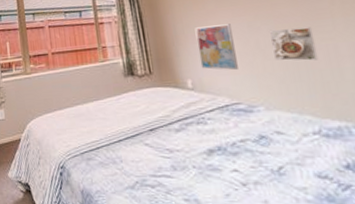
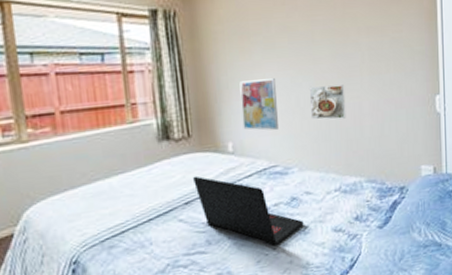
laptop: none [156,107,278,181] -> present [193,176,304,245]

